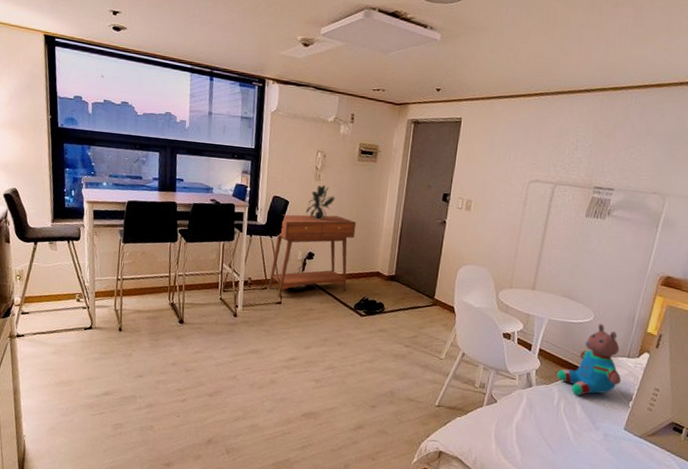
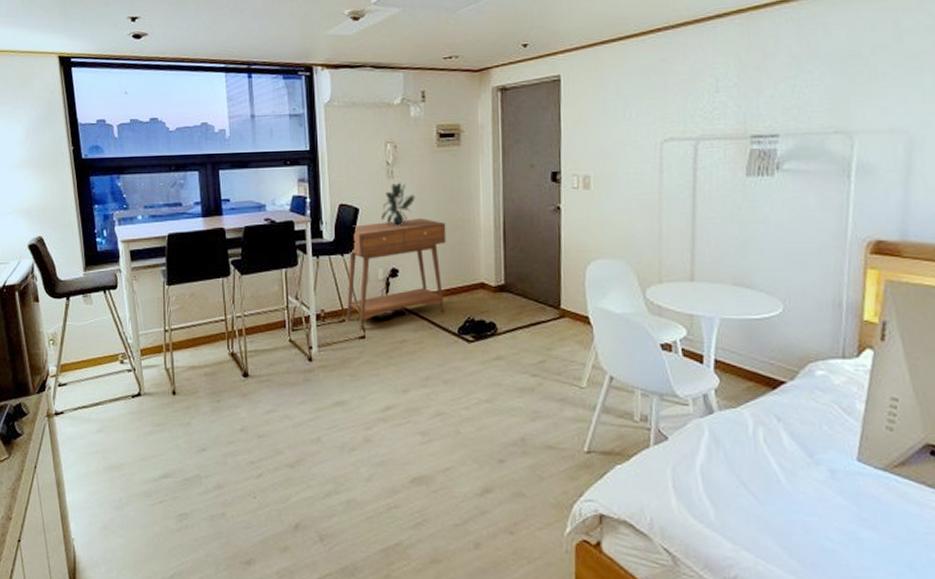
teddy bear: present [557,323,622,395] -> none [745,315,840,418]

